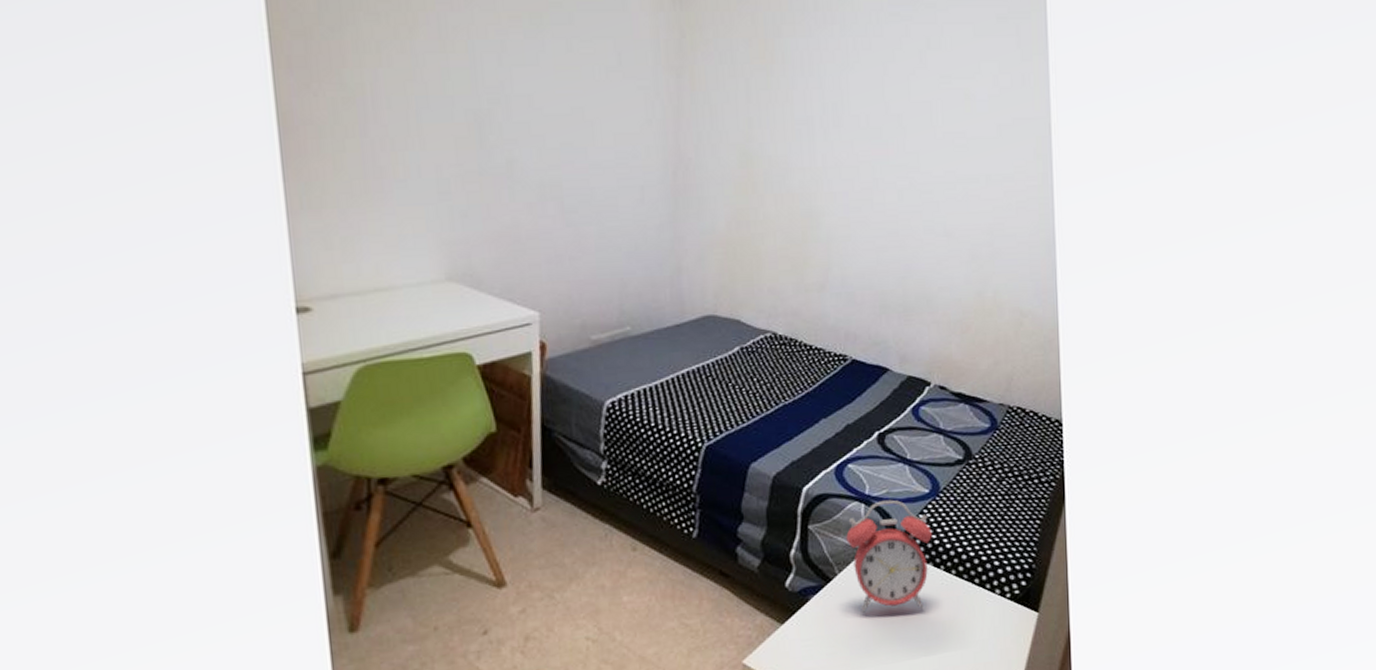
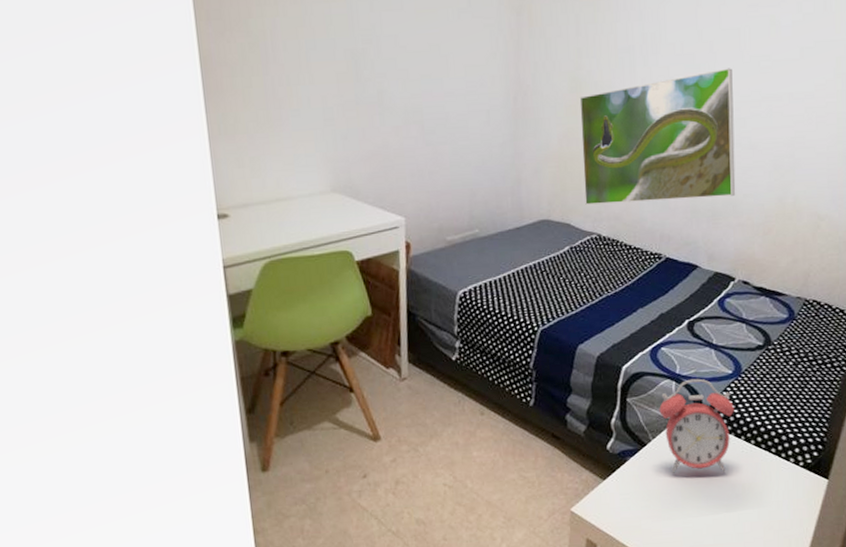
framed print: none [750,145,930,298] -> present [579,68,736,205]

